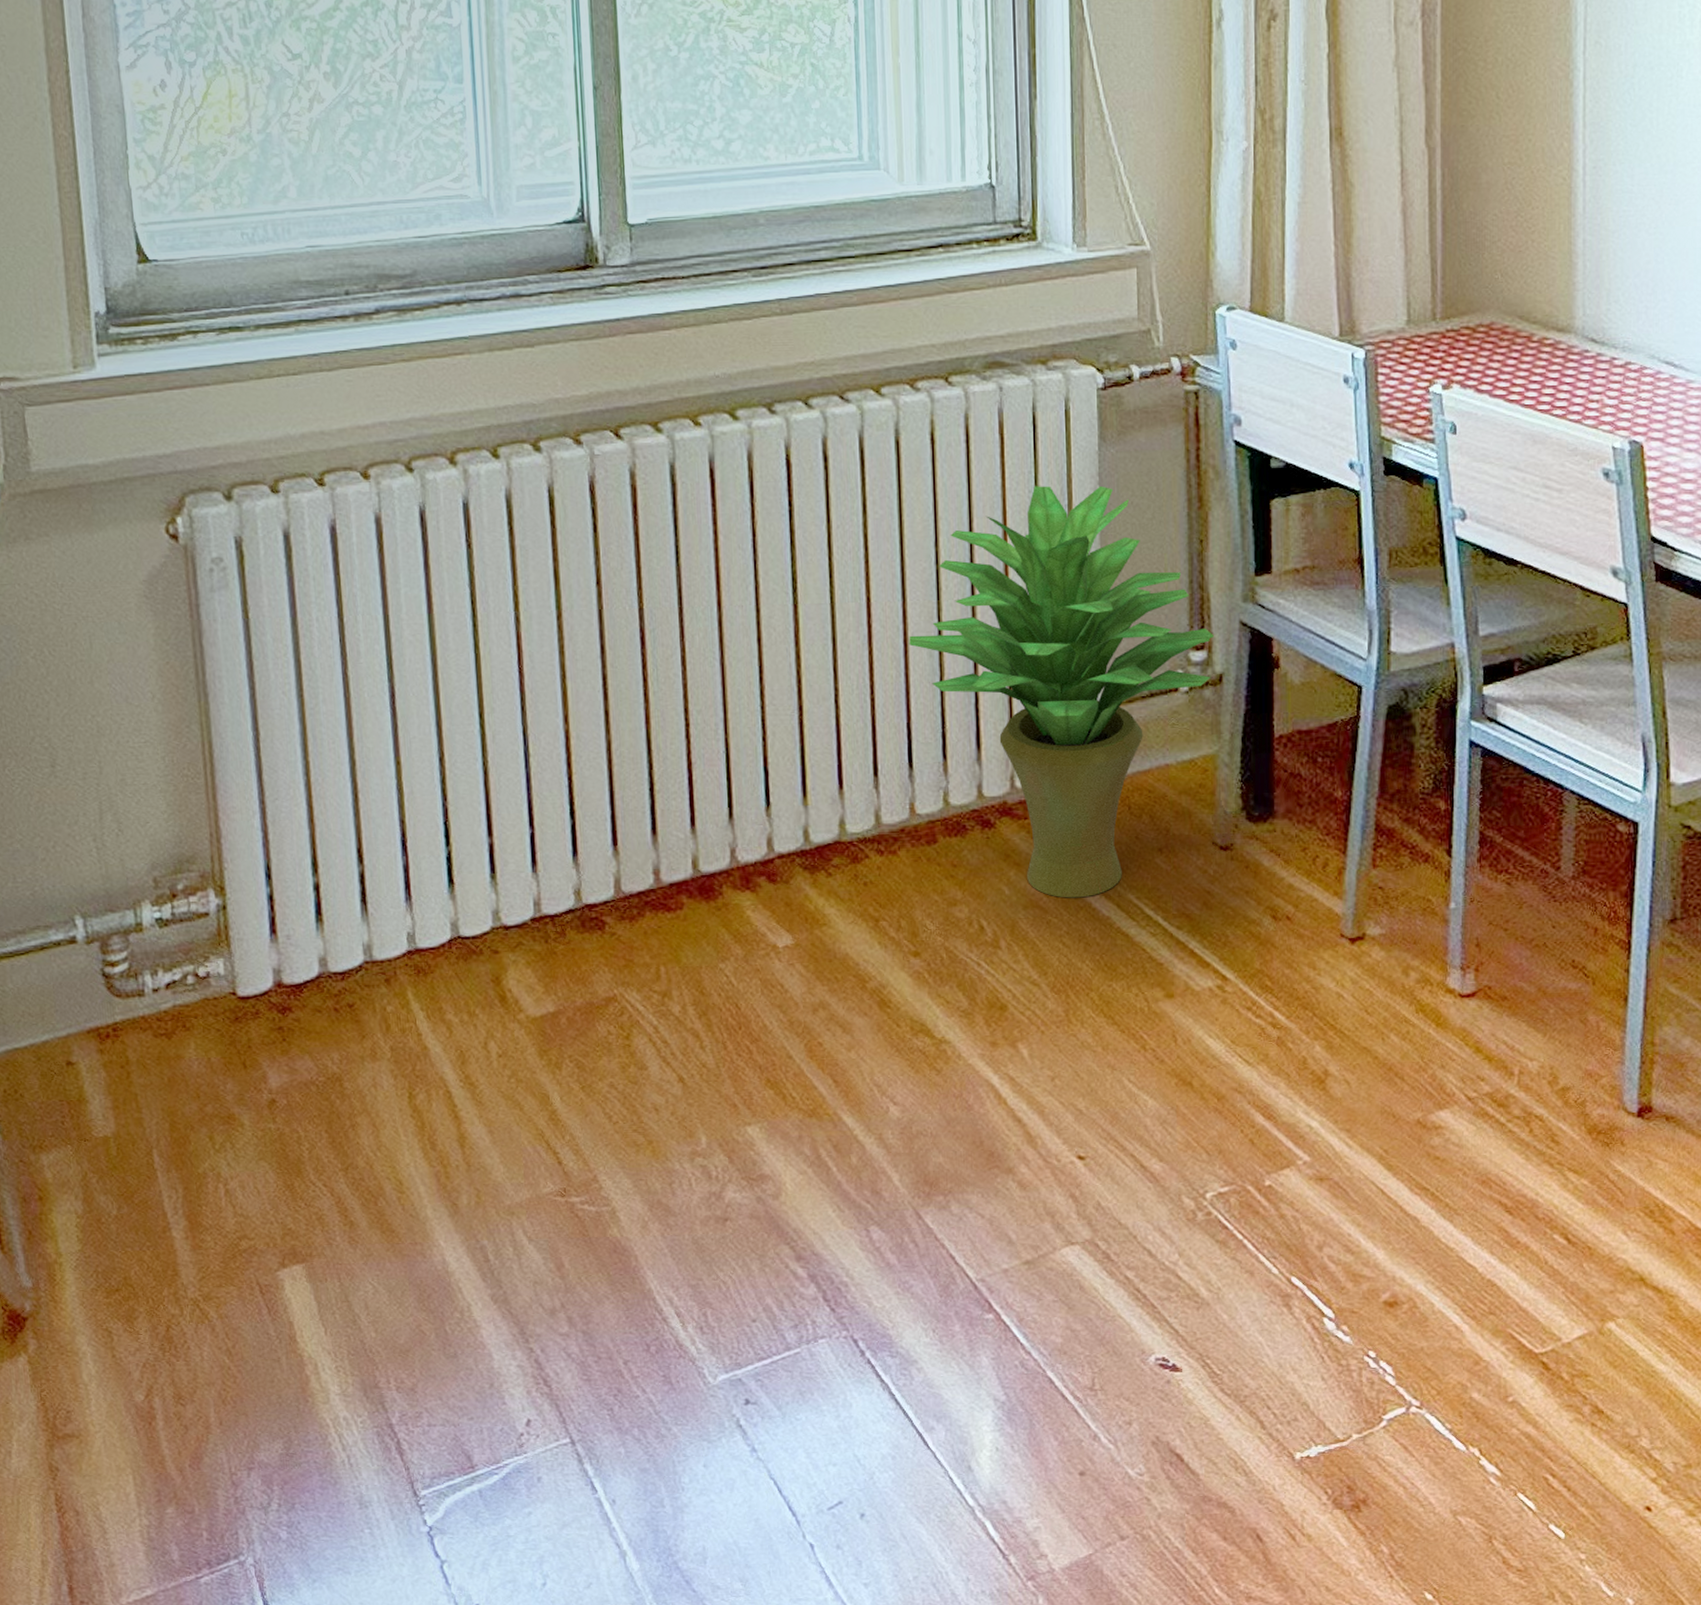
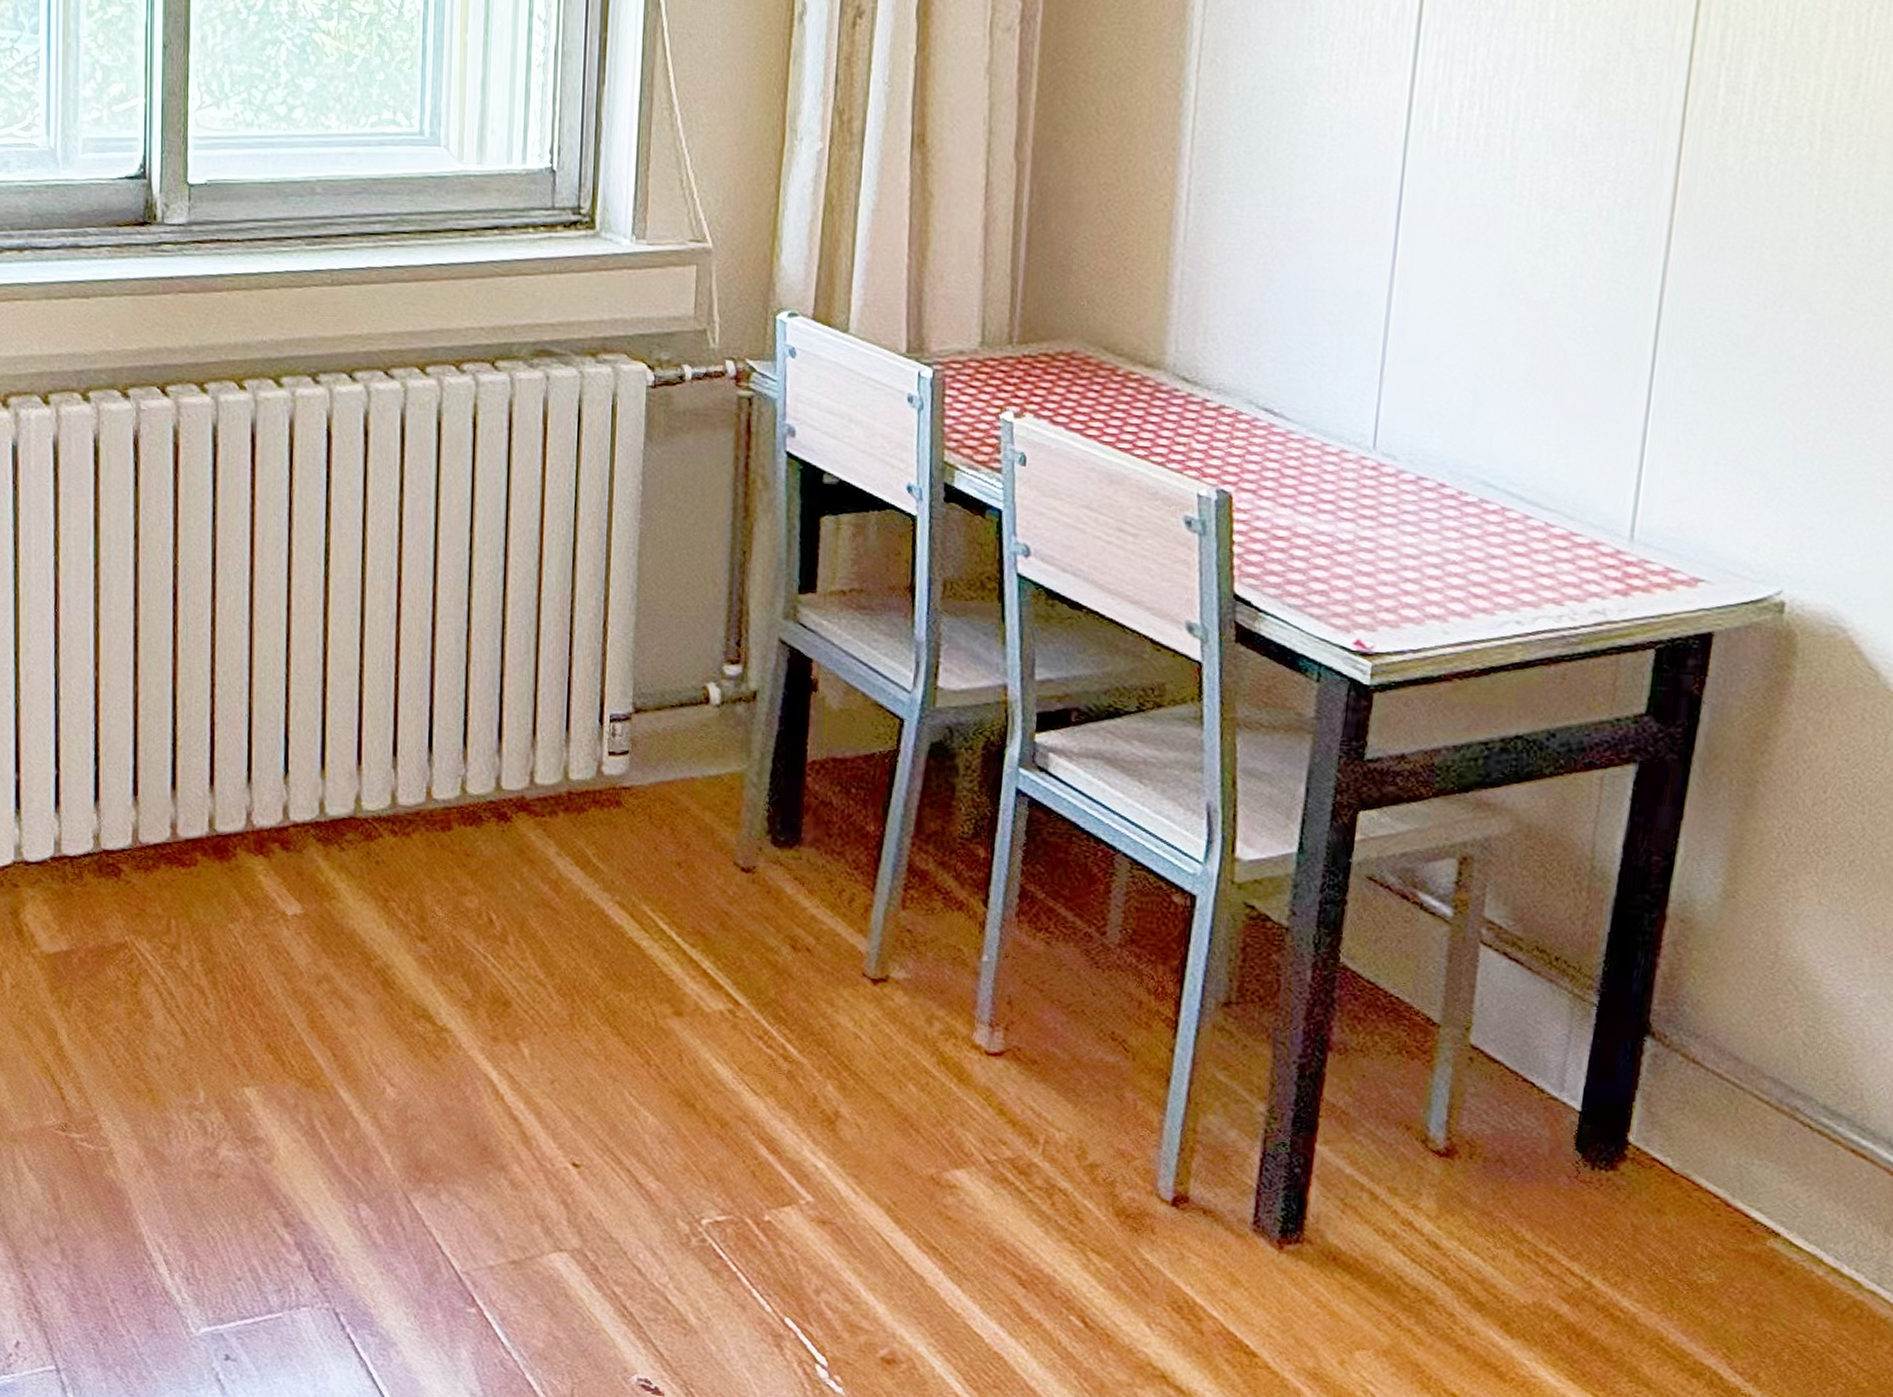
potted plant: present [909,485,1214,898] -> none [437,480,750,903]

